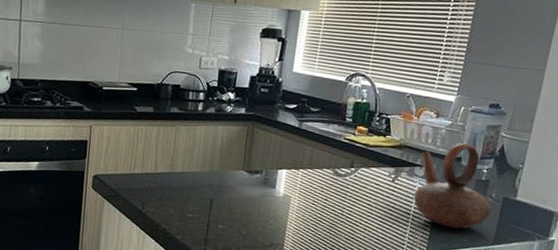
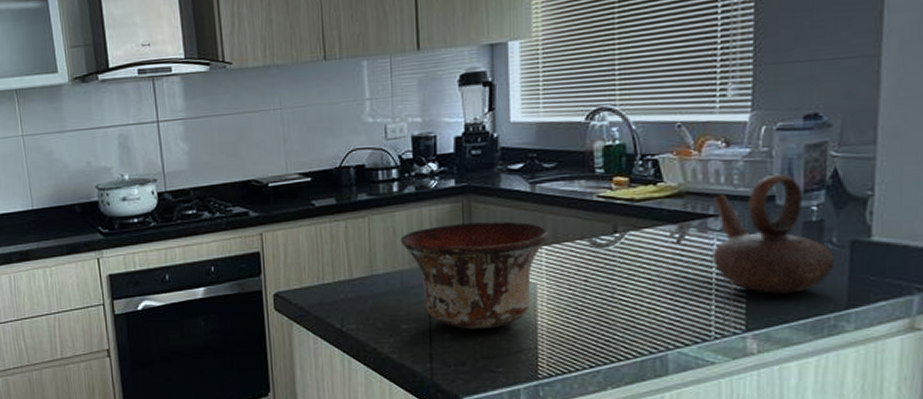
bowl: none [197,142,307,226] -> present [400,221,550,329]

